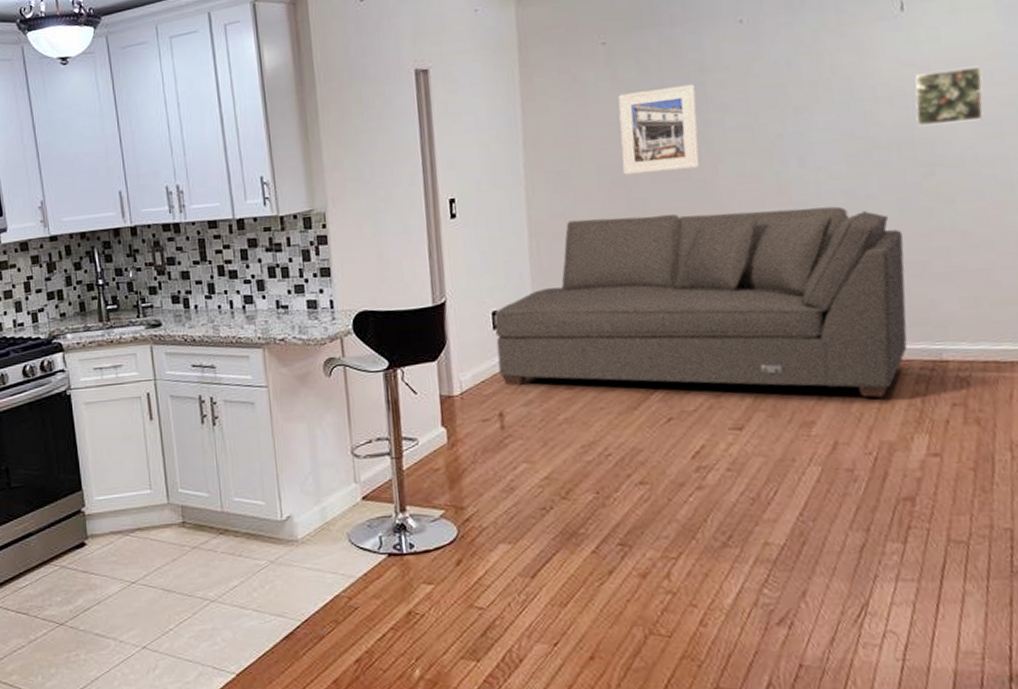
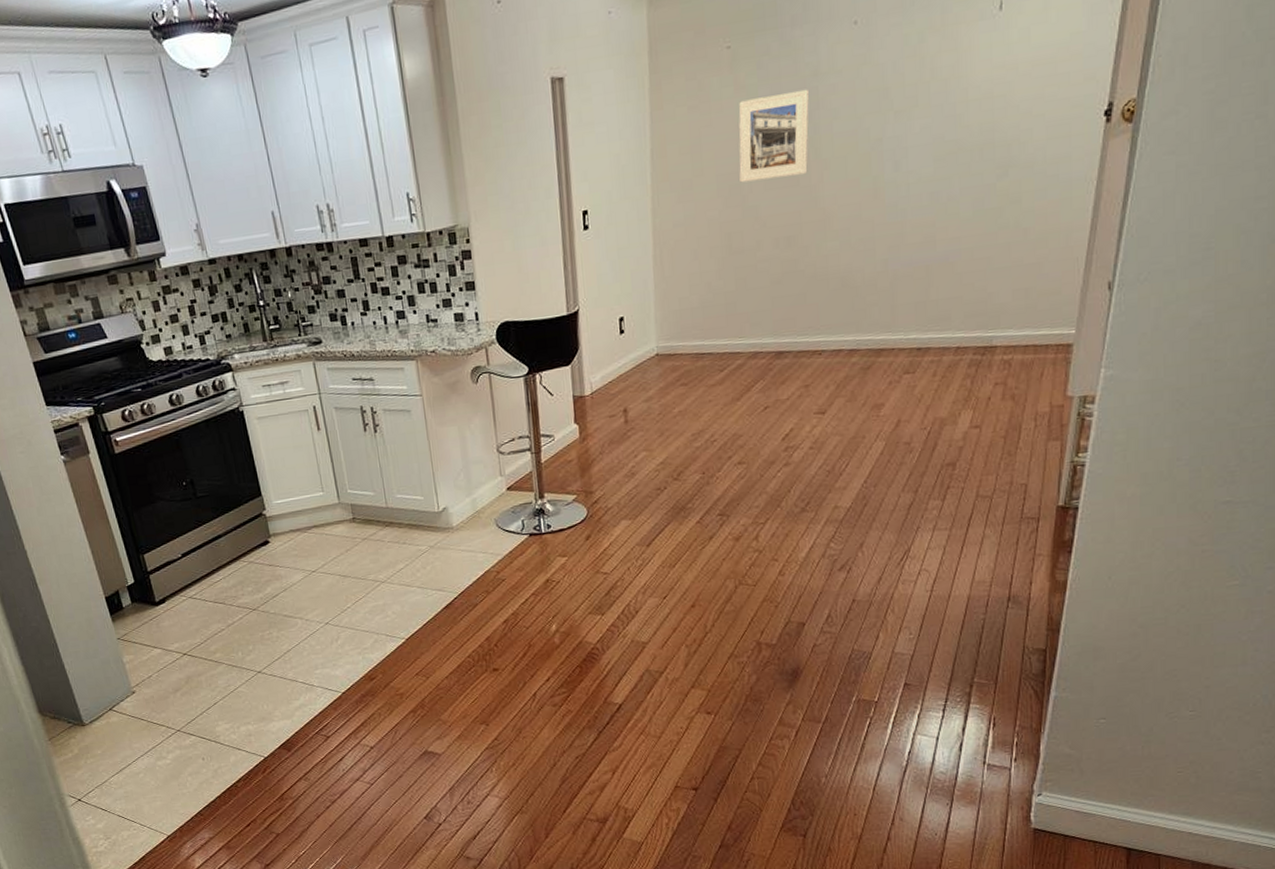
sofa: present [494,206,908,398] -> none [621,208,975,385]
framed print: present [914,65,984,127] -> none [999,66,1062,129]

